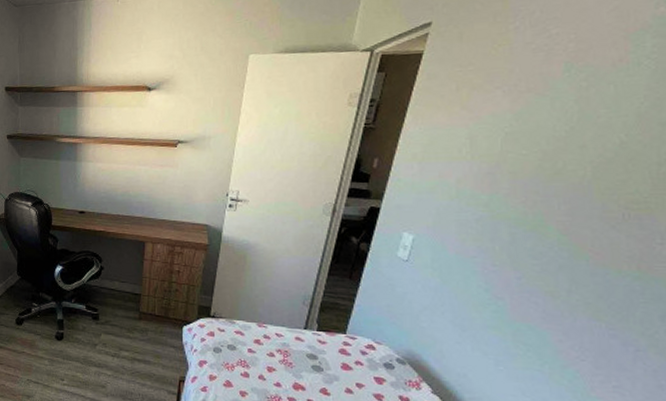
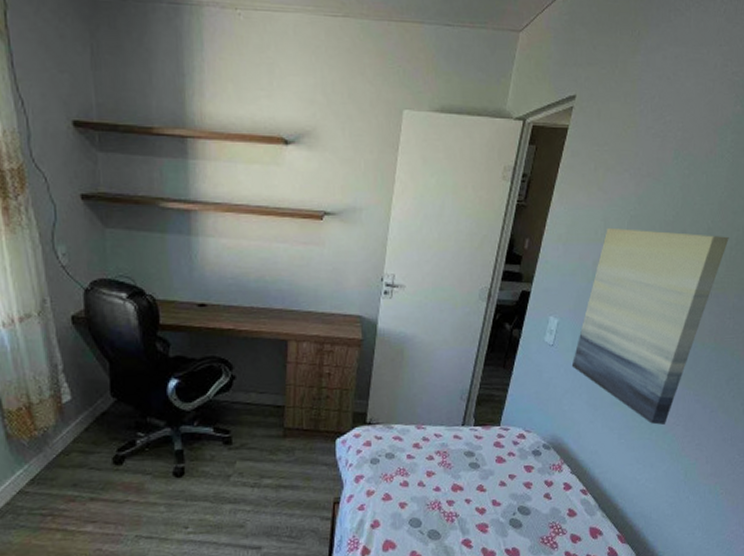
wall art: none [431,145,655,357] -> present [571,227,729,425]

